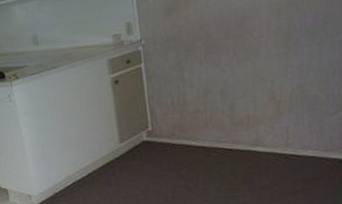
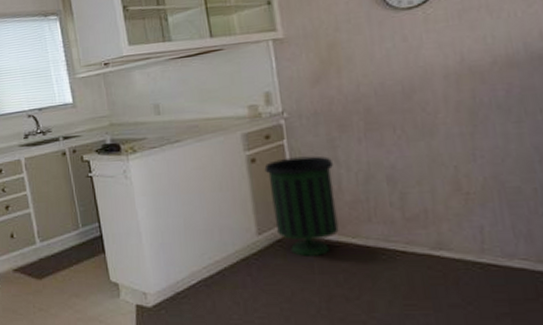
trash can: none [125,76,183,158] -> present [264,155,339,256]

